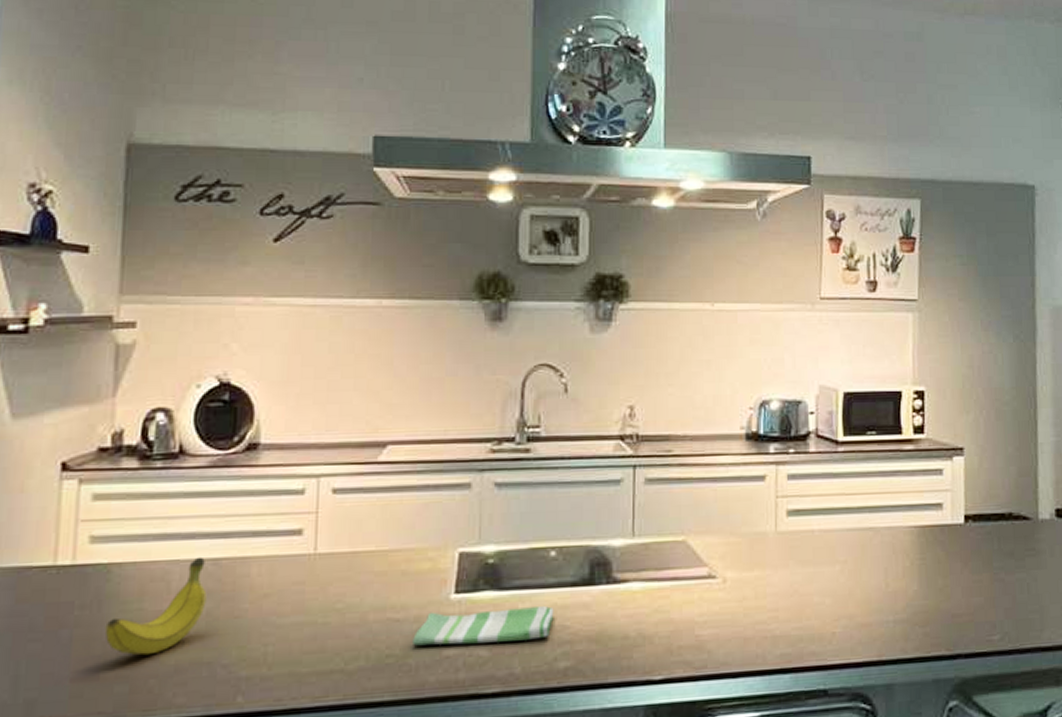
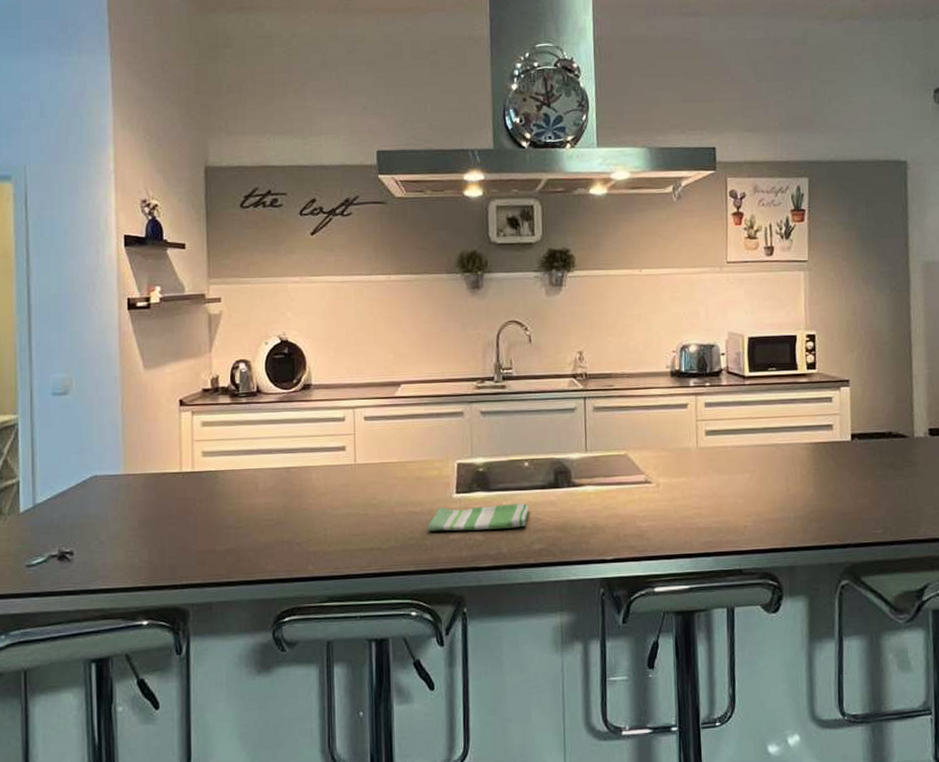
fruit: present [104,556,207,656] -> none [217,466,283,536]

